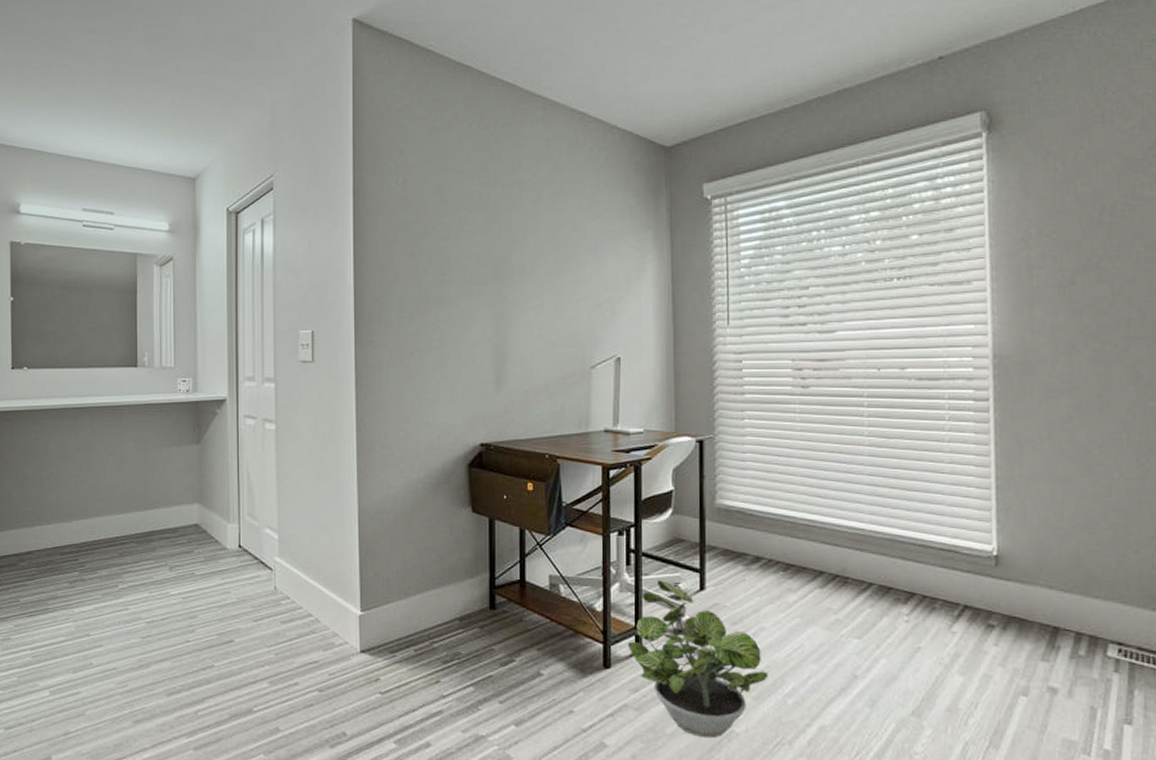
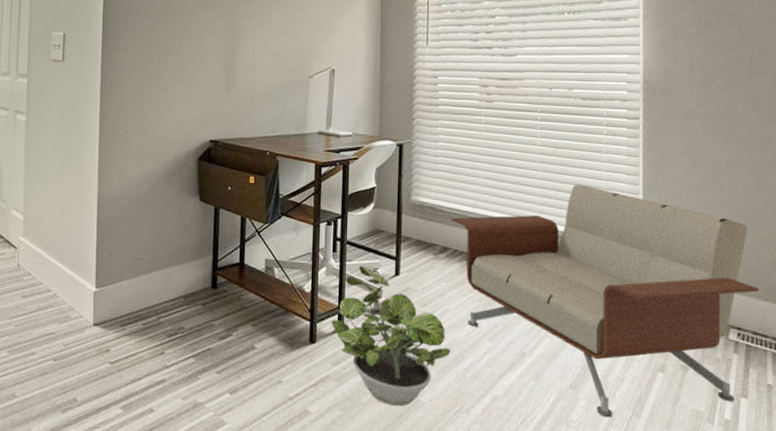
armchair: none [763,479,1144,749] -> present [451,184,759,418]

